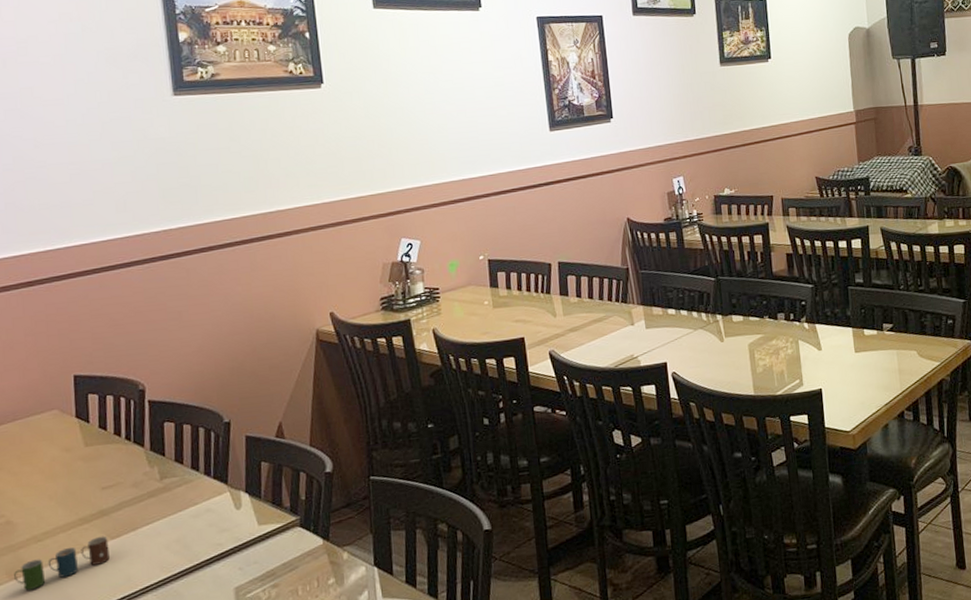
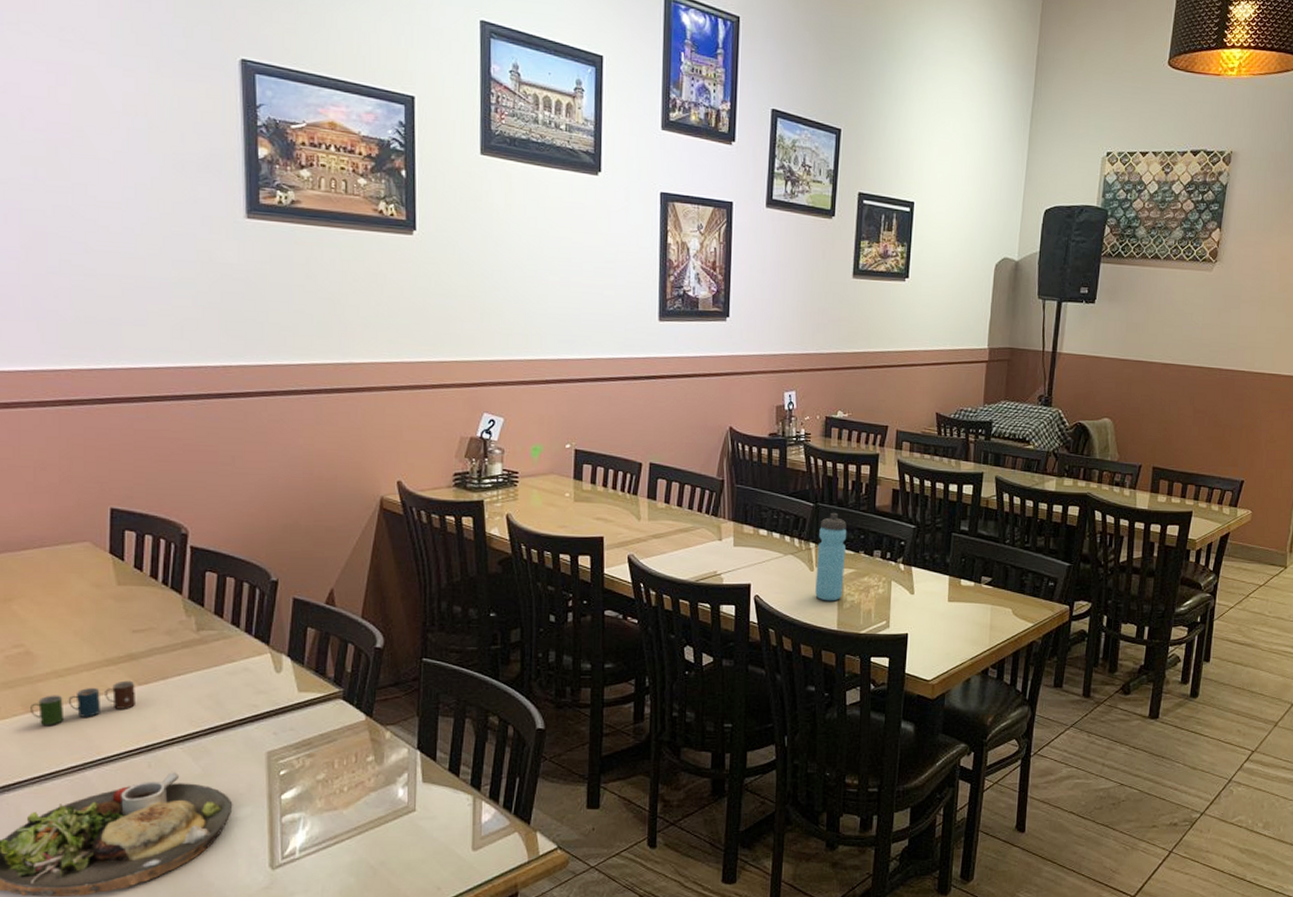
water bottle: none [723,283,755,369] -> present [815,512,847,601]

